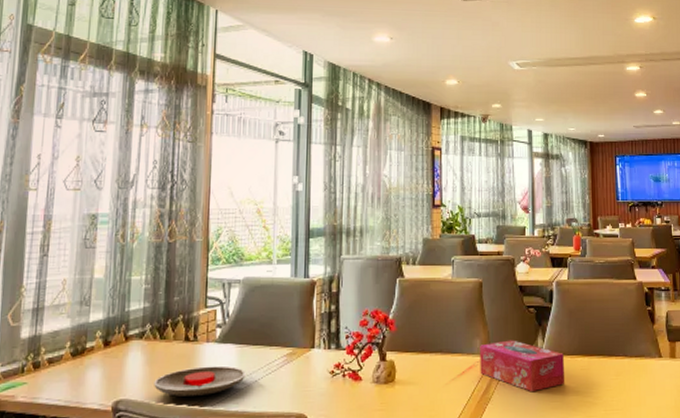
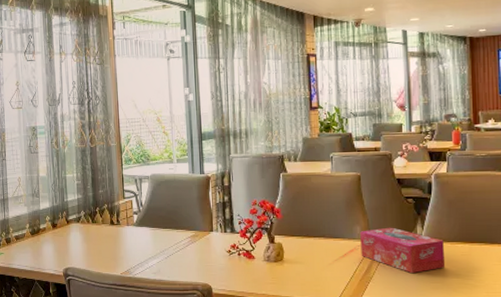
plate: present [154,365,246,397] -> none [91,244,159,267]

